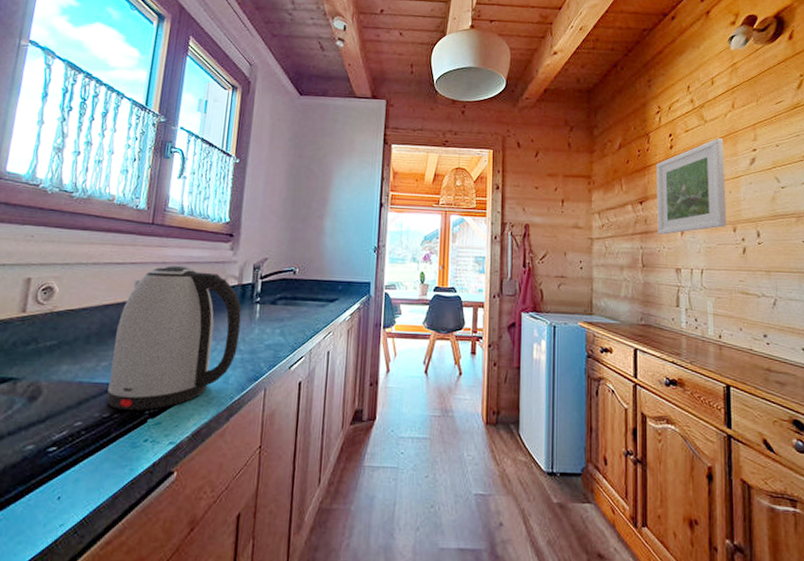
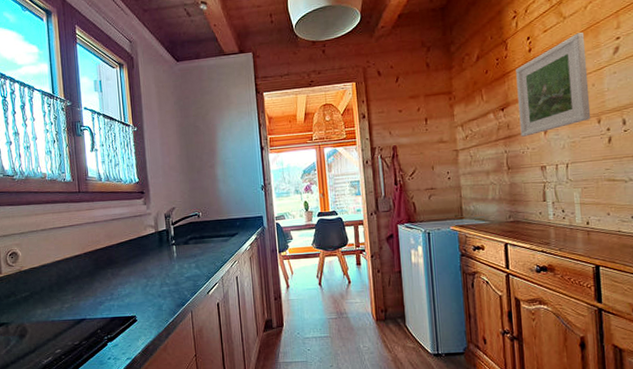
kettle: present [106,266,242,410] -> none [70,223,164,338]

